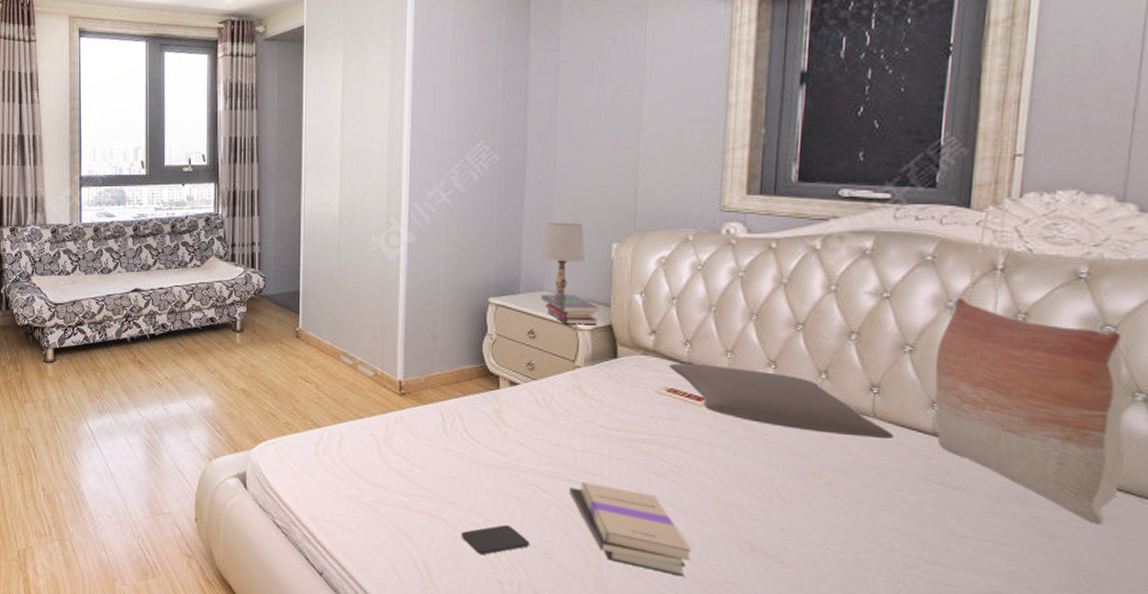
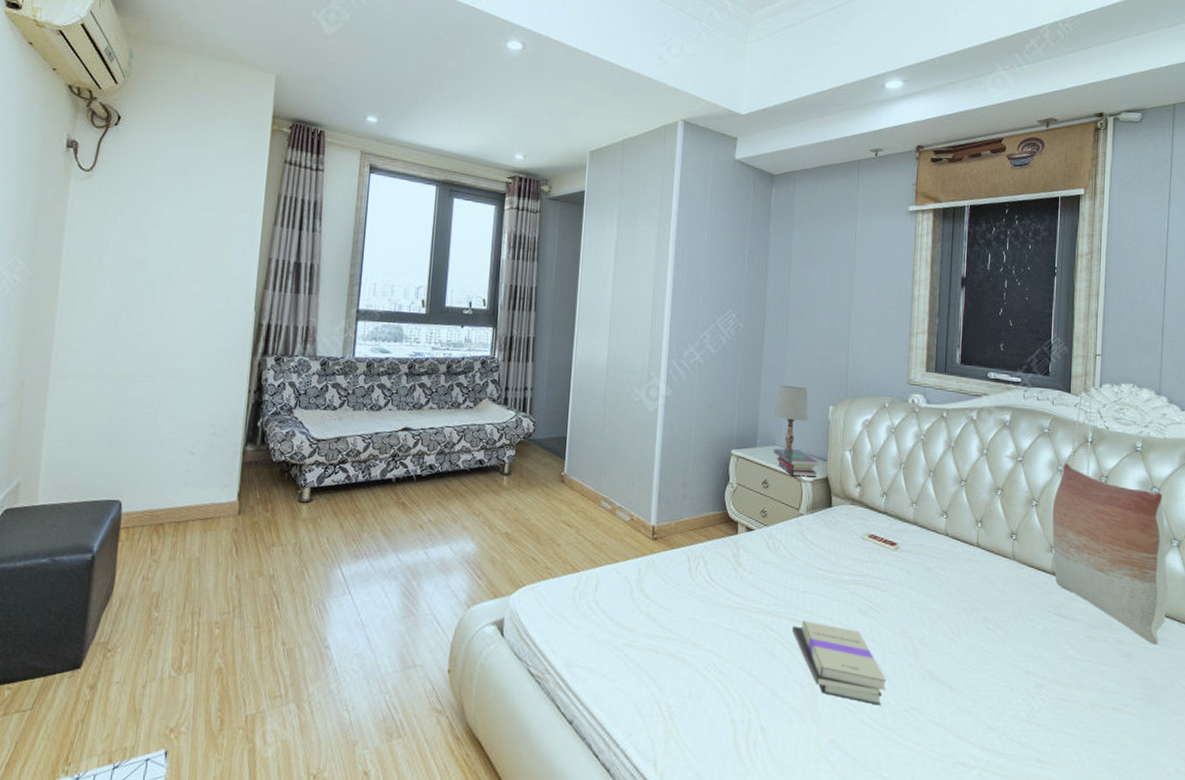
smartphone: present [460,525,529,555] -> none [700,664,759,694]
pillow: present [669,364,894,440] -> none [870,513,1027,578]

